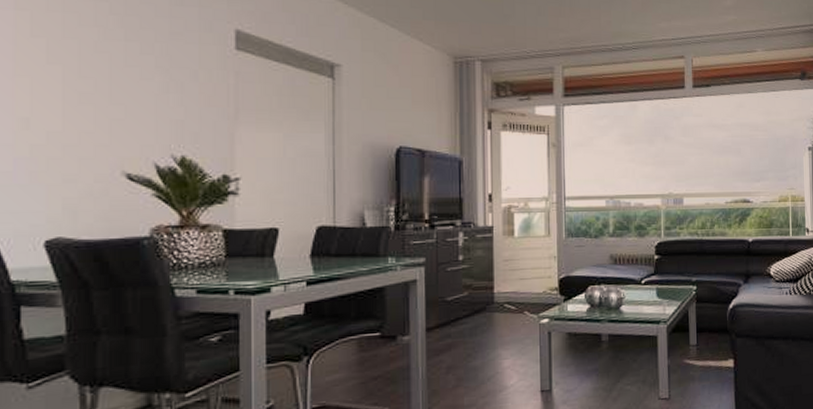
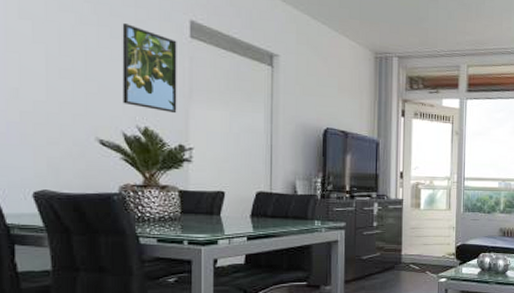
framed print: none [155,37,220,139] -> present [122,23,177,114]

